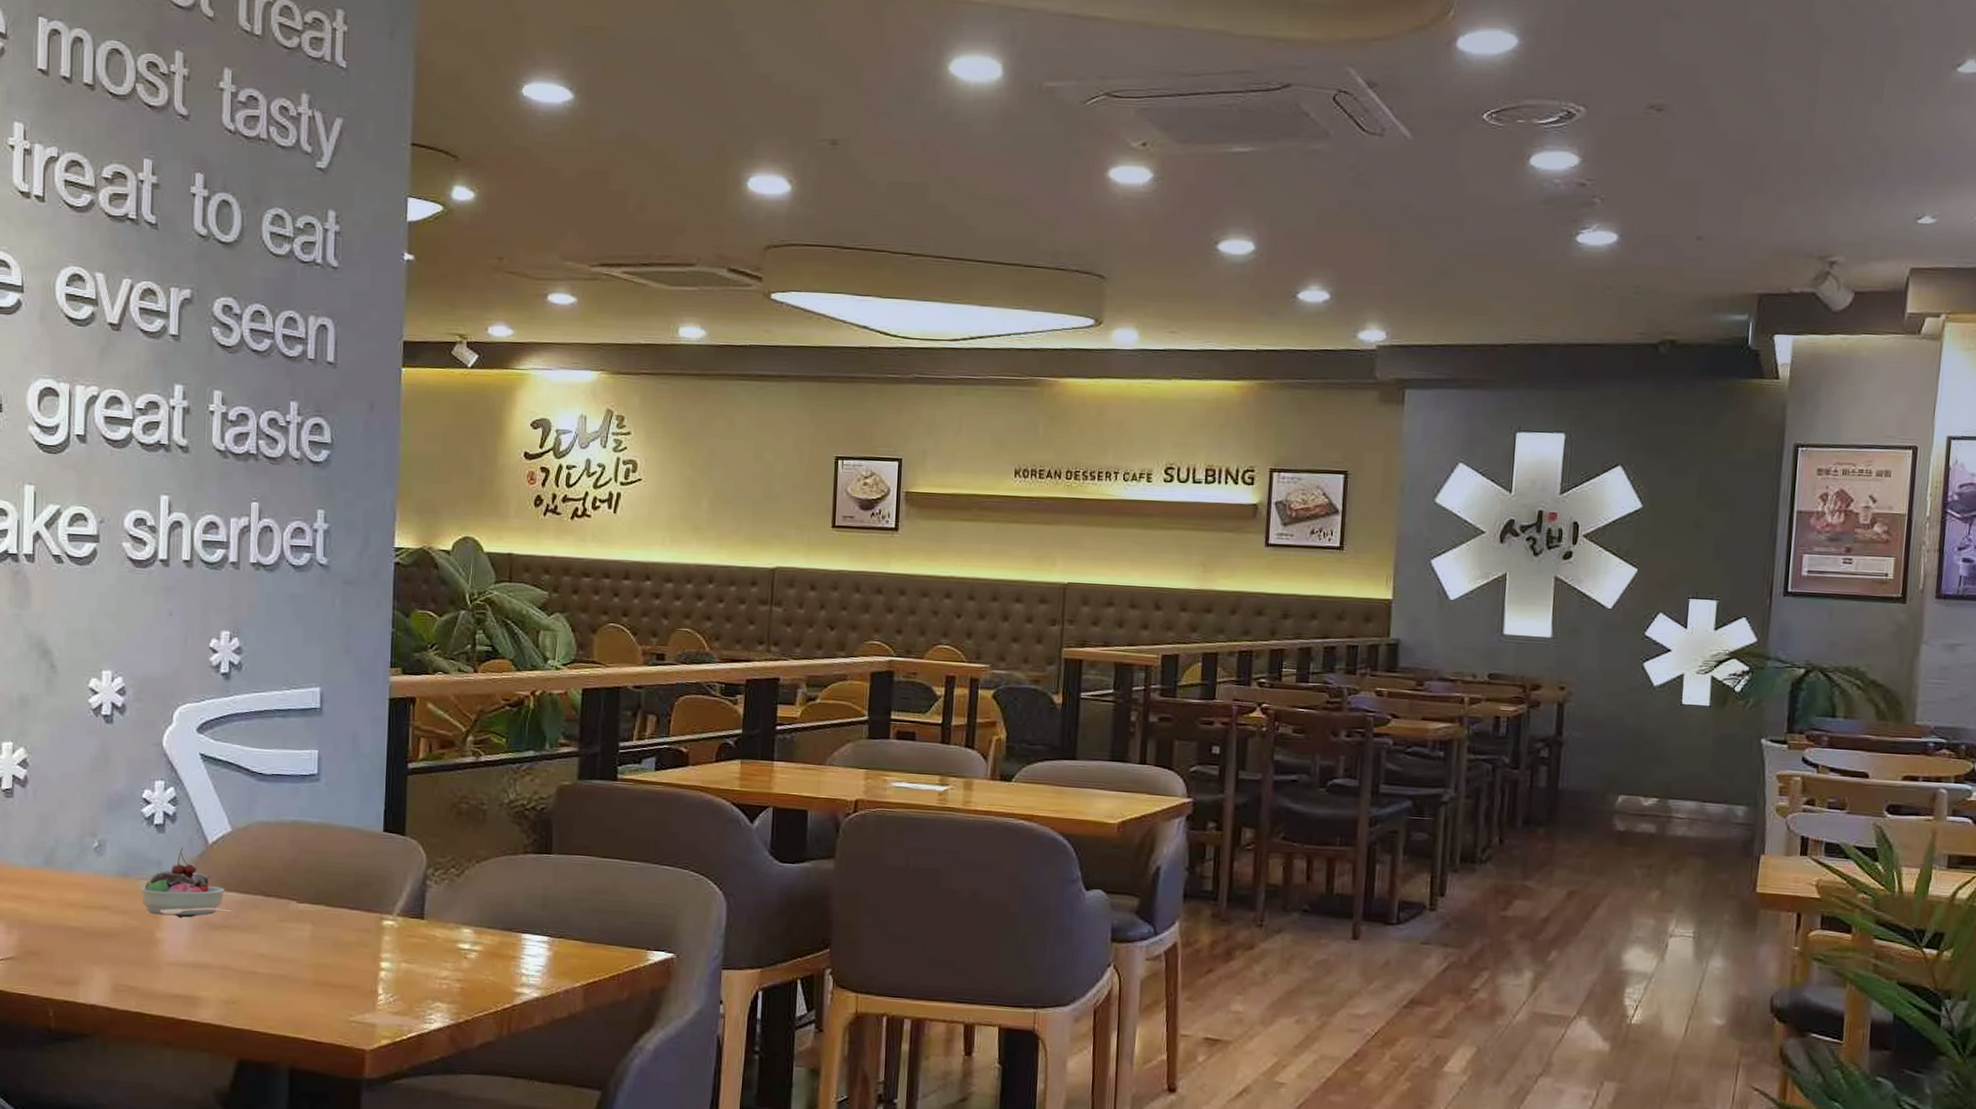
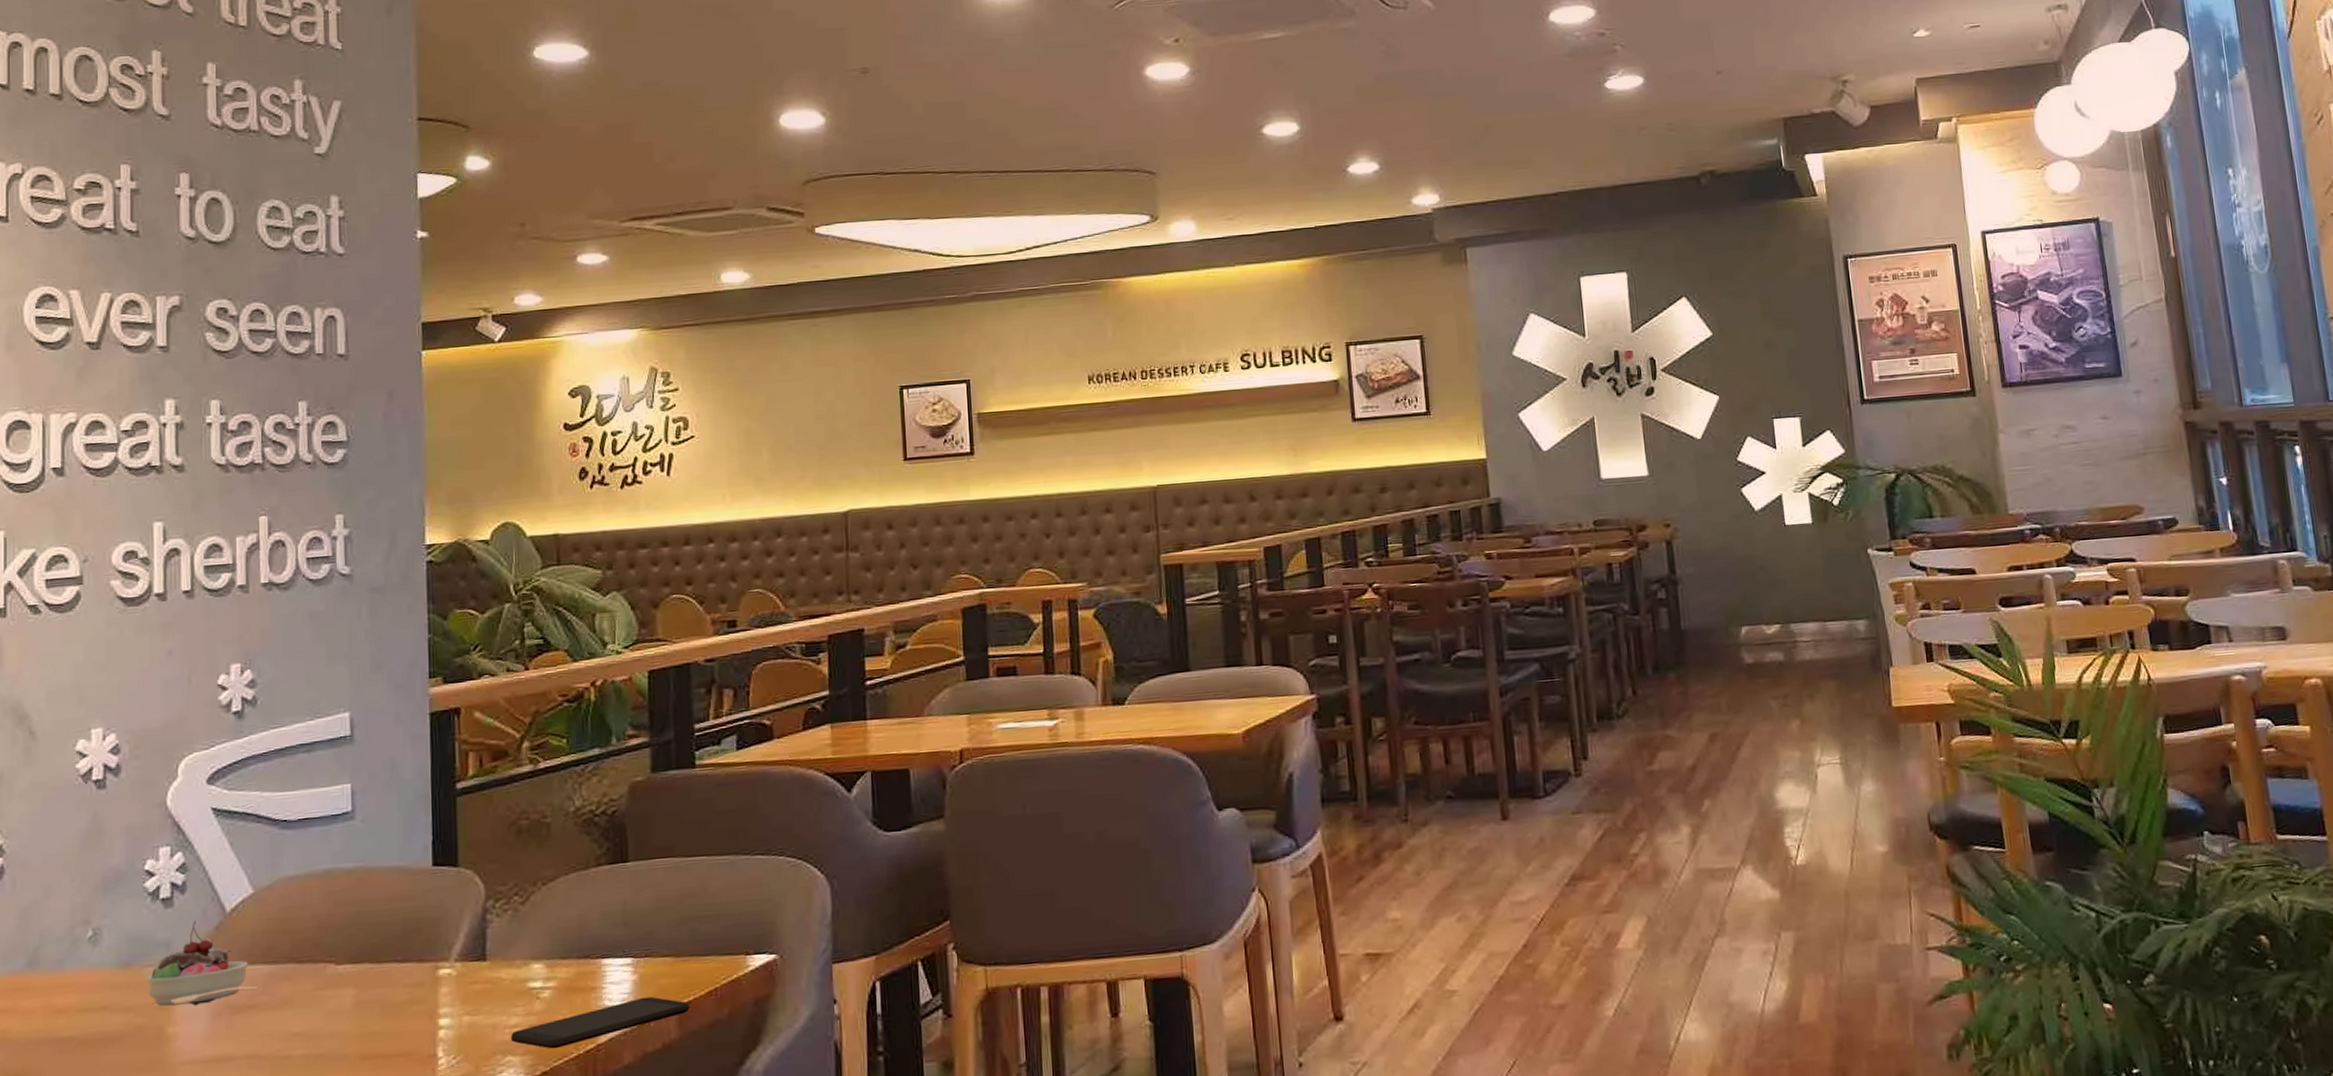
mobile phone: none [441,971,595,1003] -> present [511,996,690,1049]

